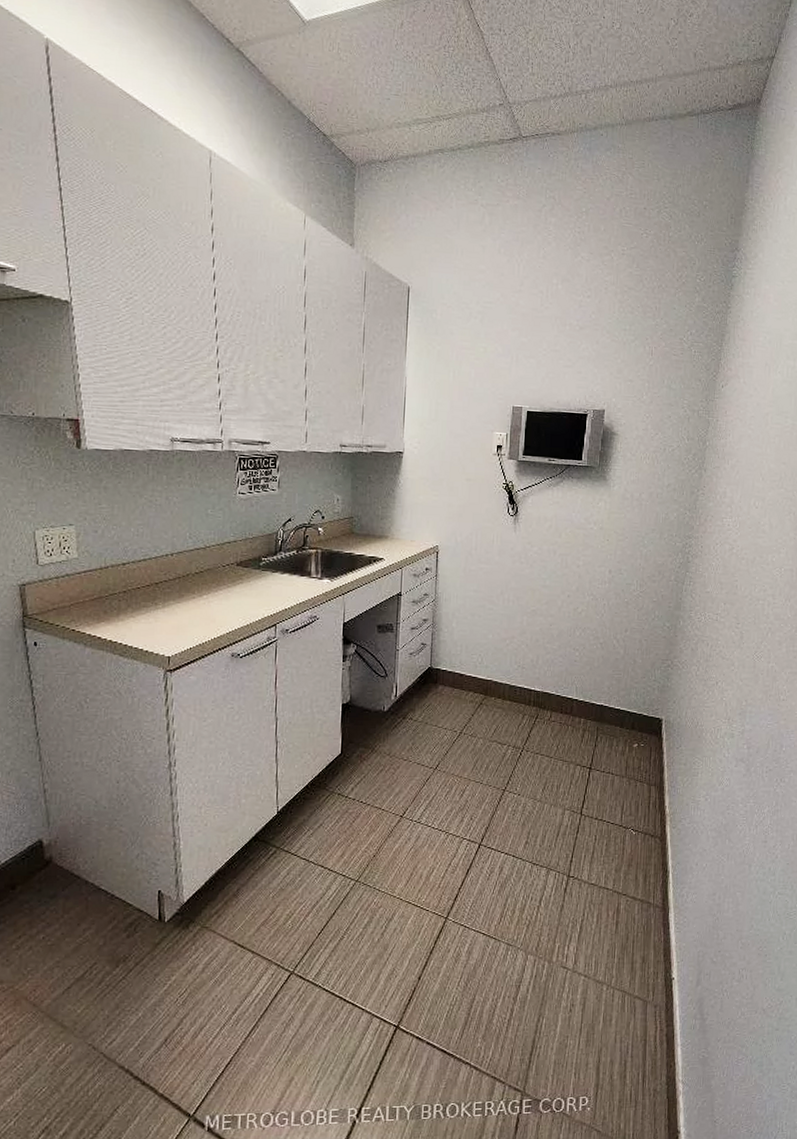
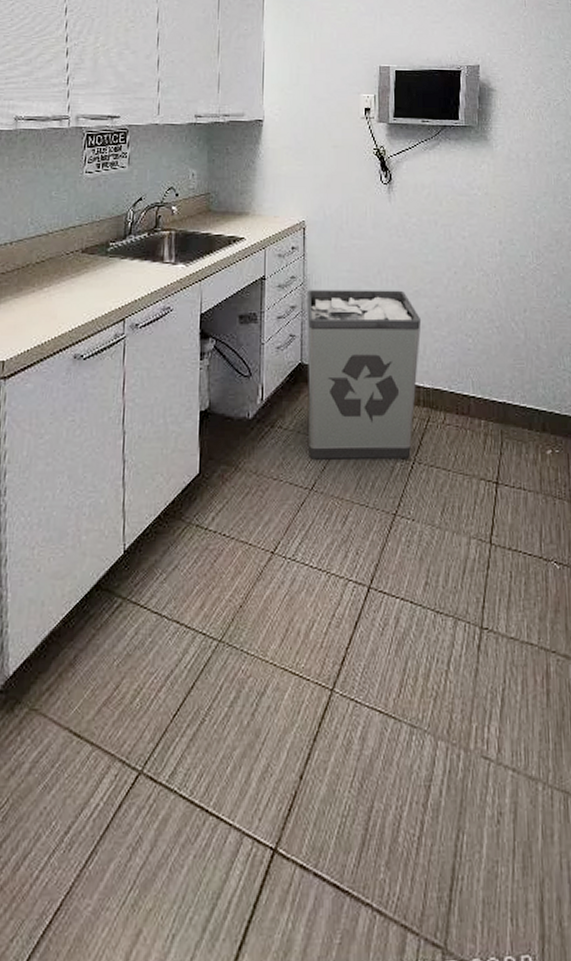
recycling bin: none [434,606,537,747] -> present [306,290,422,460]

